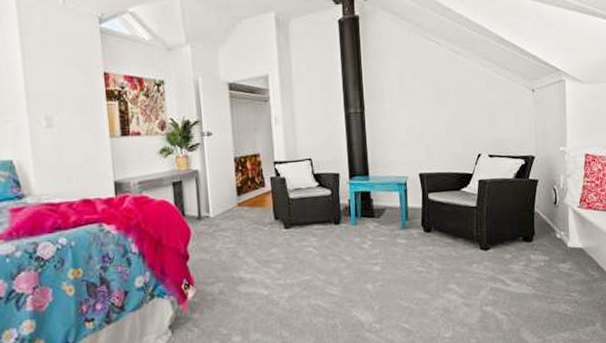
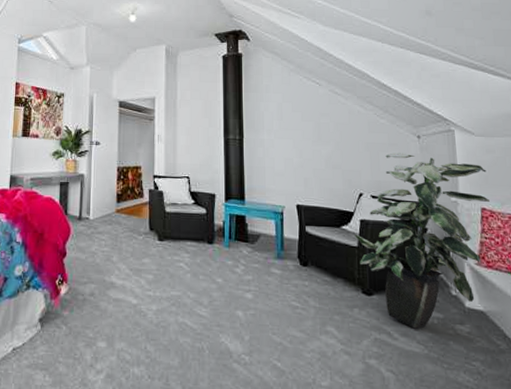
indoor plant: none [473,108,593,273] -> present [354,152,490,329]

